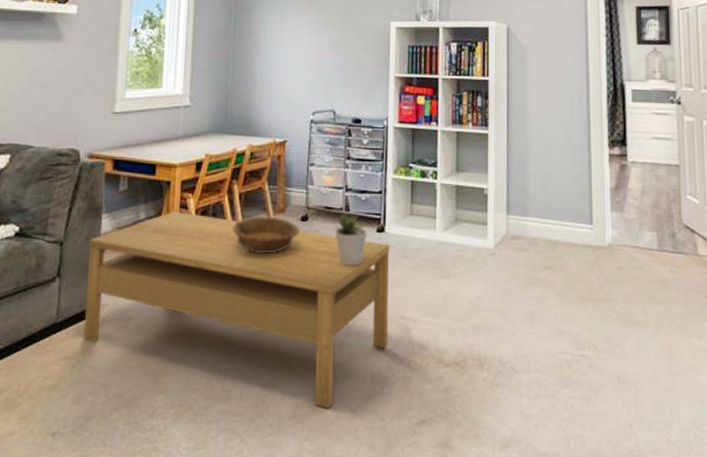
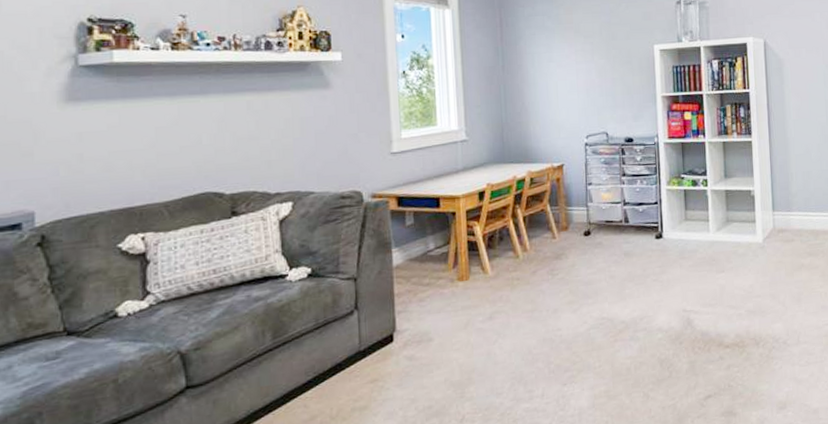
coffee table: present [84,211,390,408] -> none [382,238,673,396]
decorative bowl: present [232,215,299,254] -> none [519,234,583,269]
potted plant: present [332,212,367,266] -> none [614,224,646,271]

